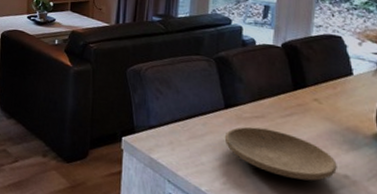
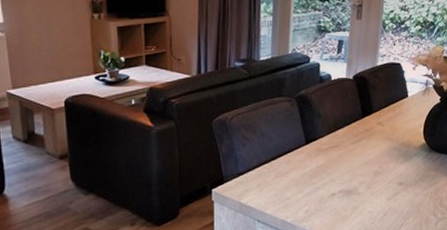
plate: present [224,126,337,181] -> none [306,156,394,195]

